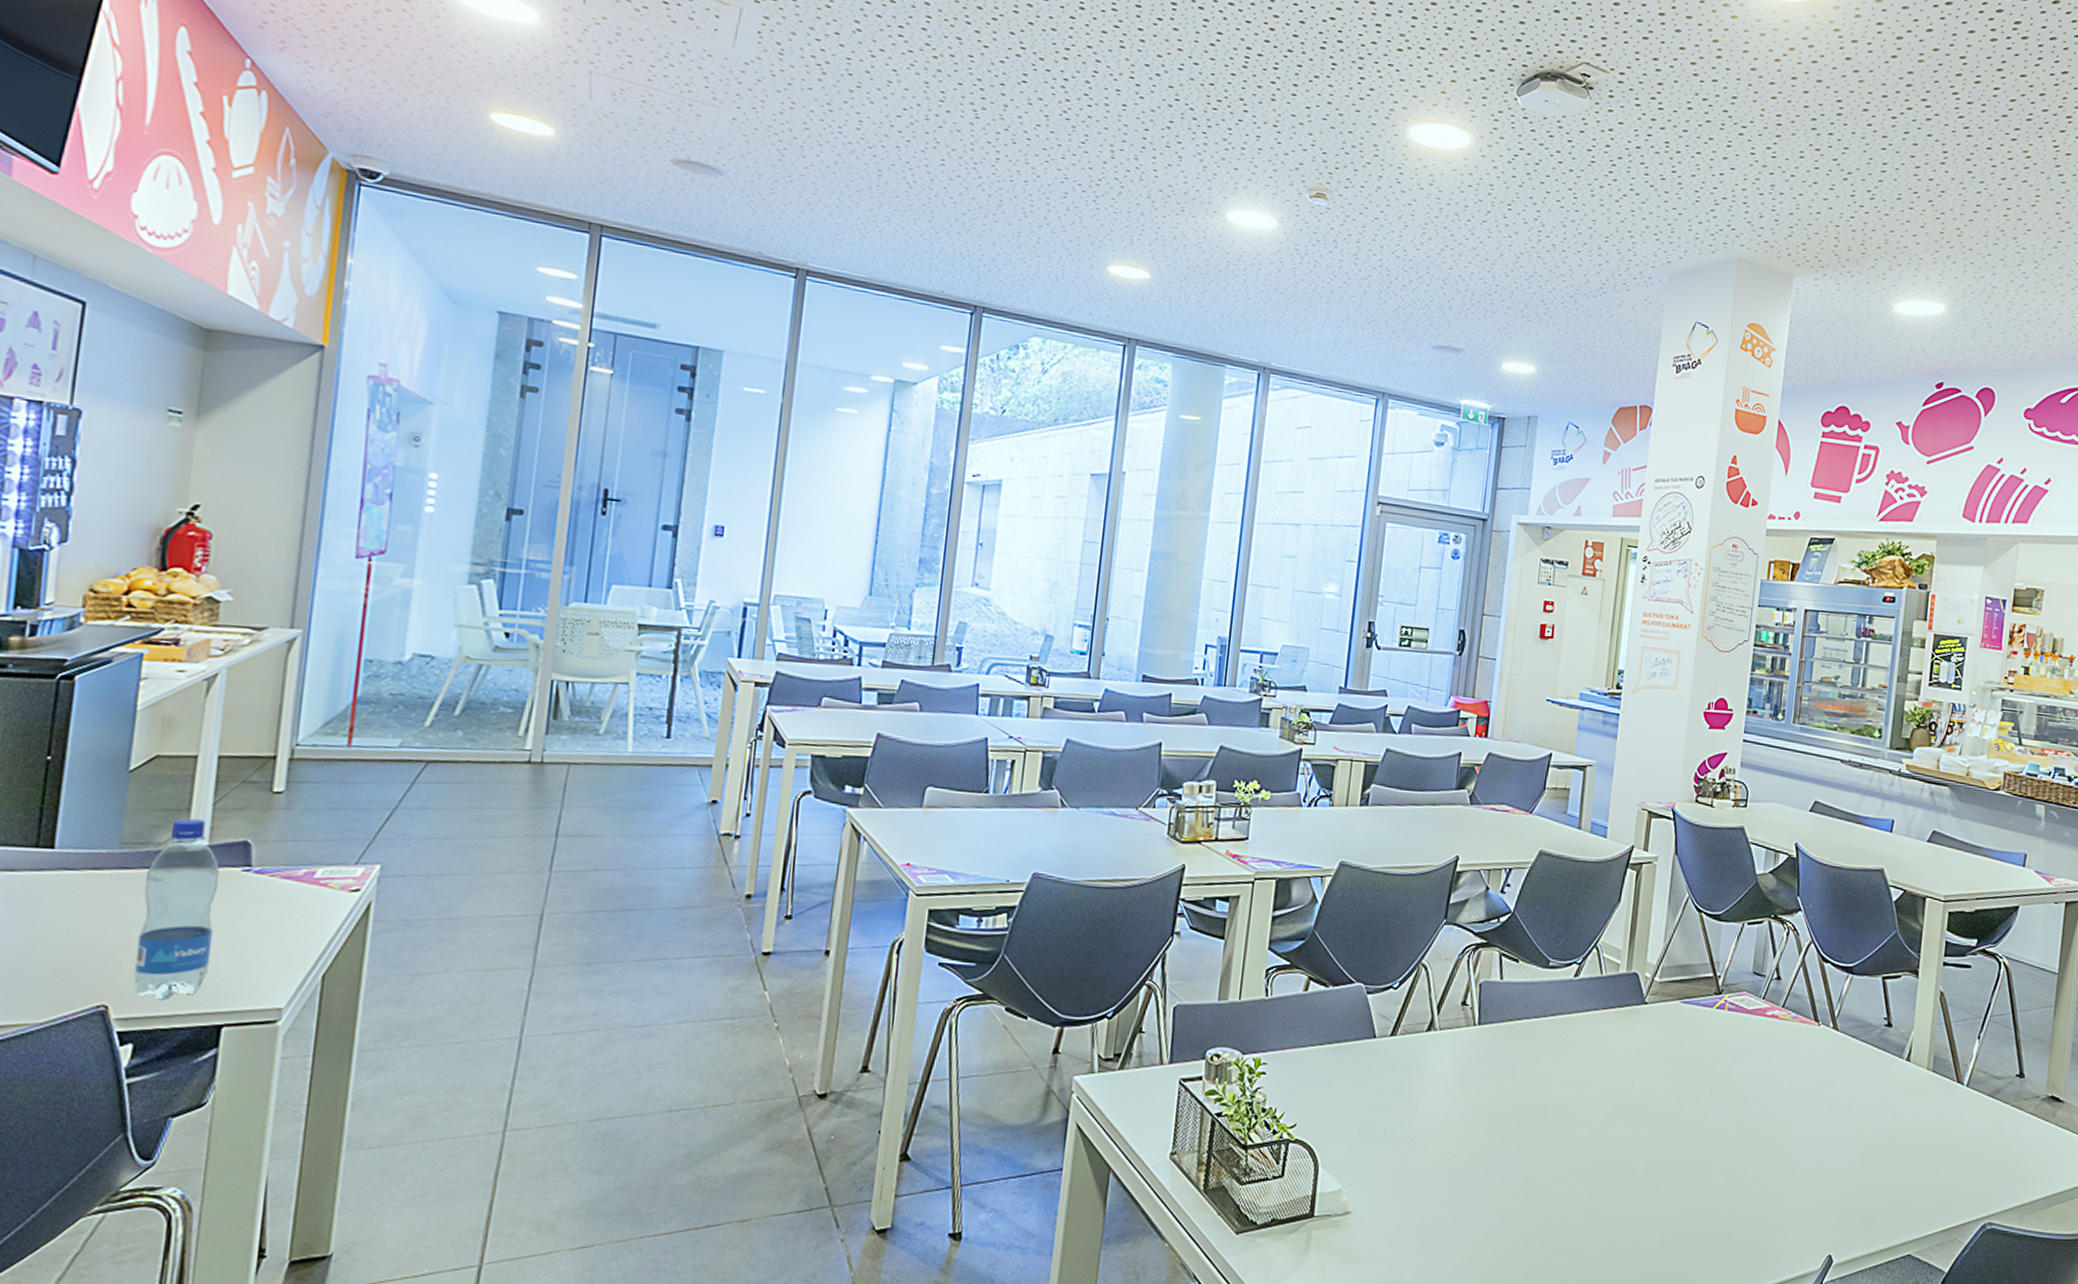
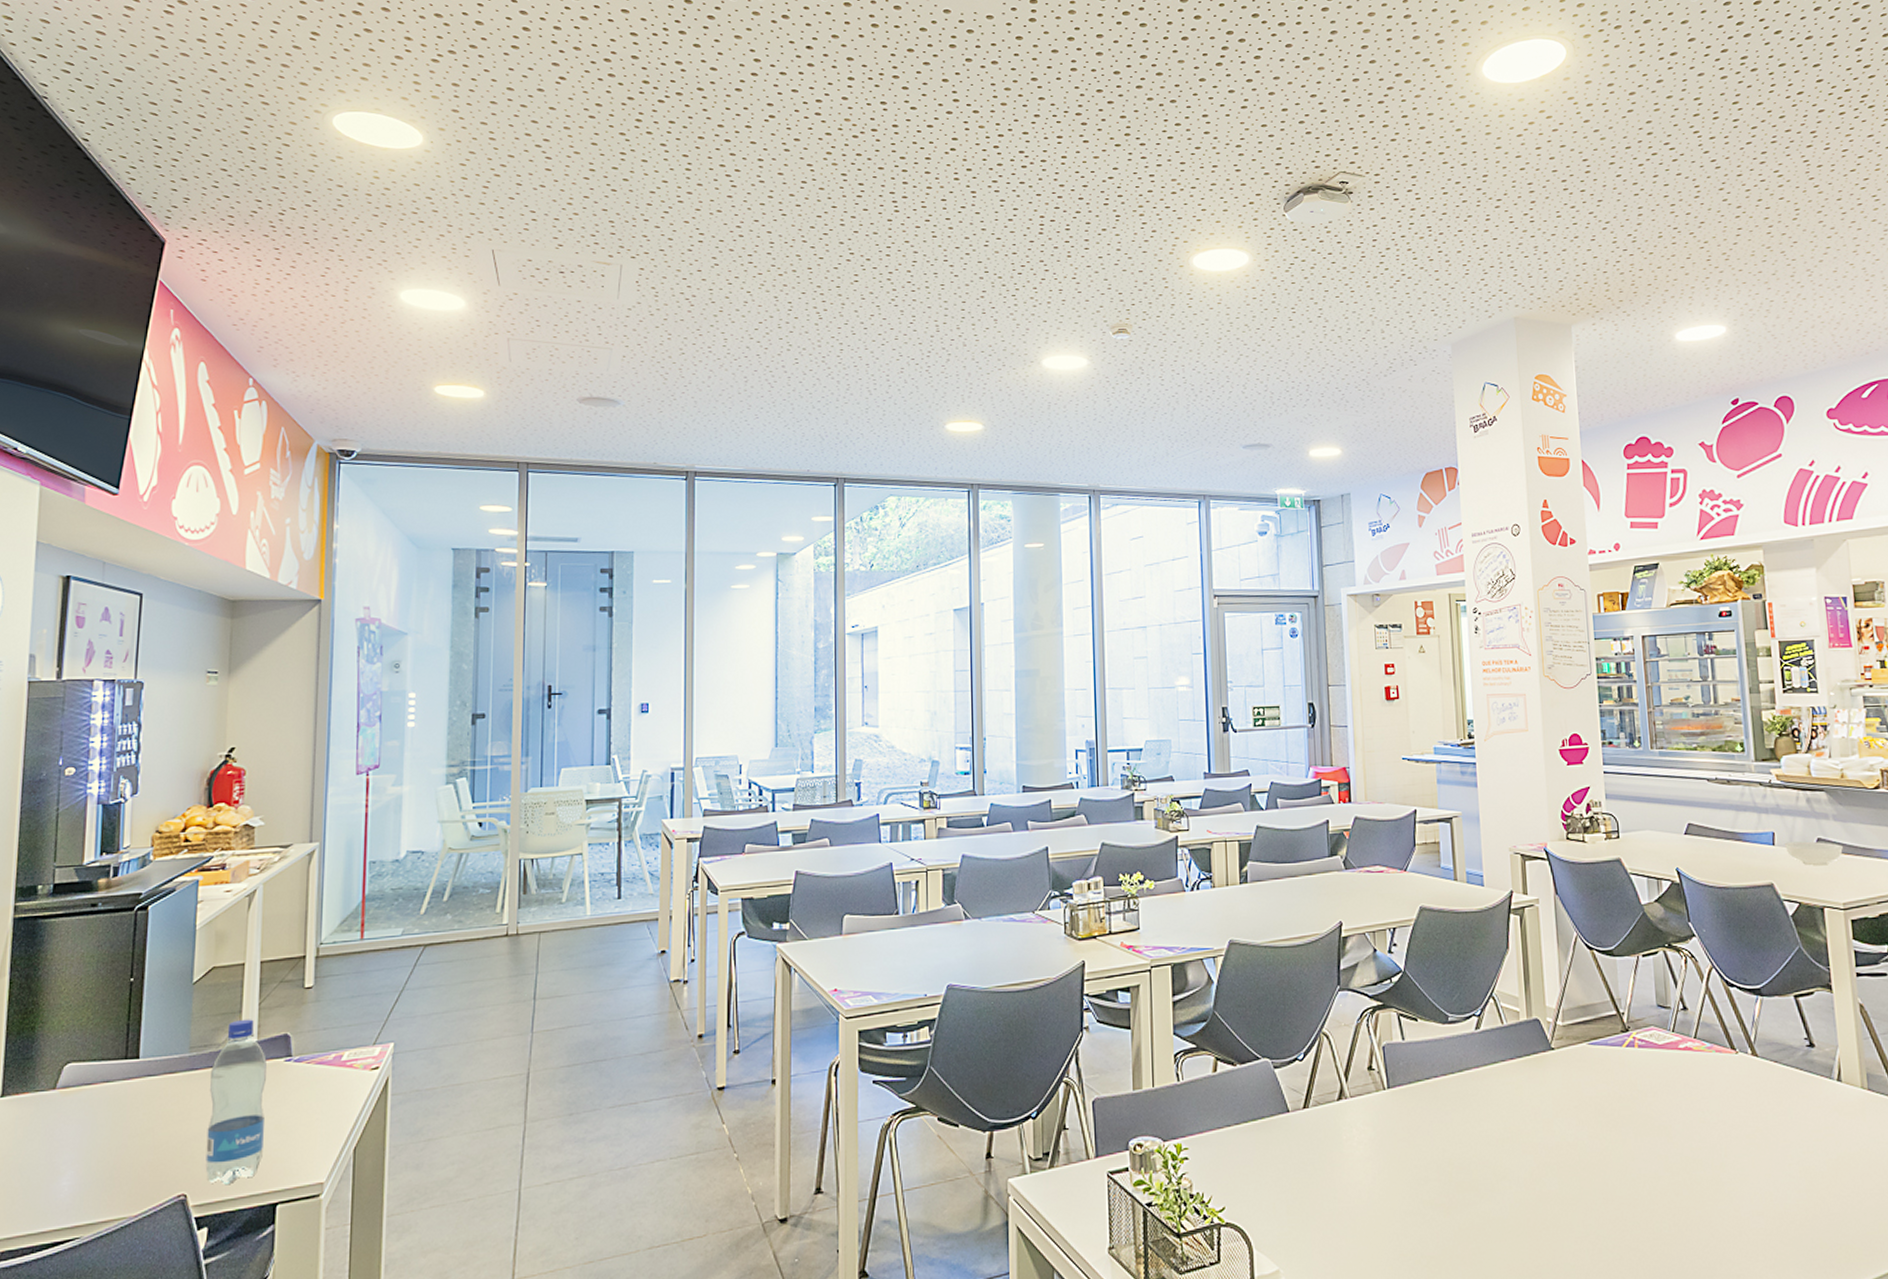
bowl: none [1901,831,1956,858] -> present [1784,841,1844,866]

